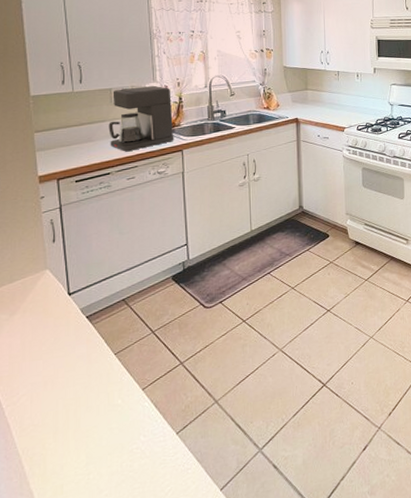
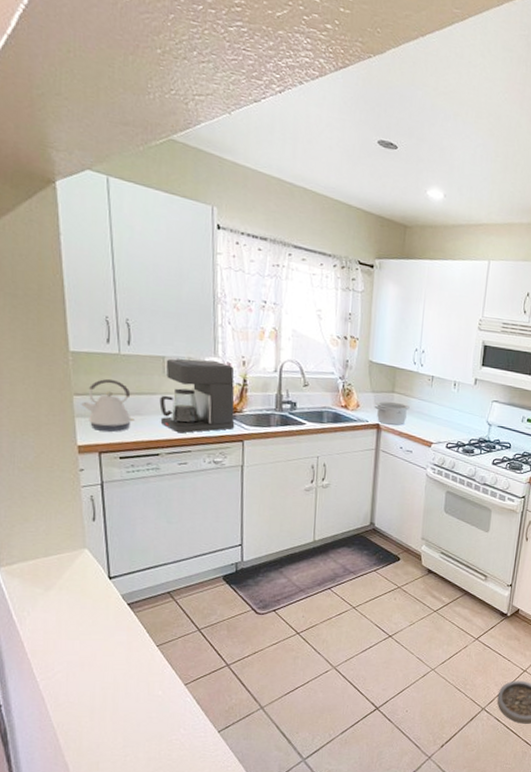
kettle: none [41,114,88,160] -> present [81,378,135,432]
cooking pot: none [292,97,322,118] -> present [374,401,410,426]

